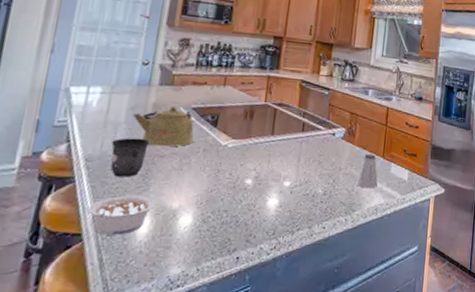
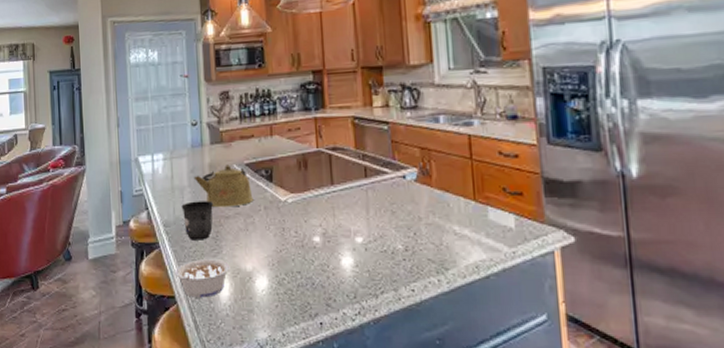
saltshaker: present [356,153,378,188] -> none [444,197,473,241]

